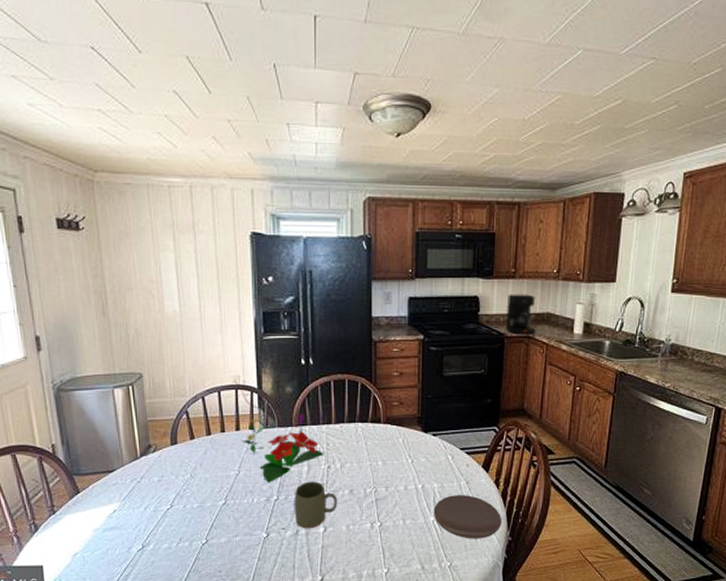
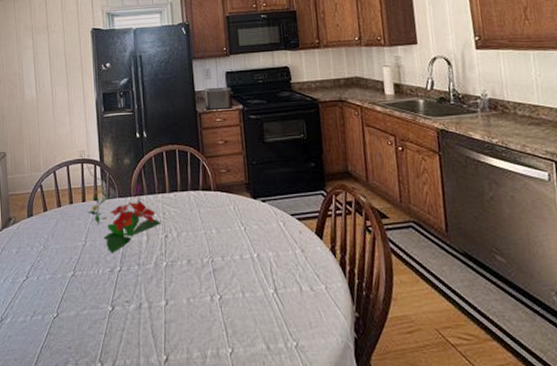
mug: present [294,481,338,529] -> none [135,251,177,302]
toaster: none [382,313,414,340] -> present [204,86,234,111]
plate: present [433,495,502,539] -> none [271,264,346,315]
coffee maker: present [505,294,536,334] -> none [315,61,348,99]

